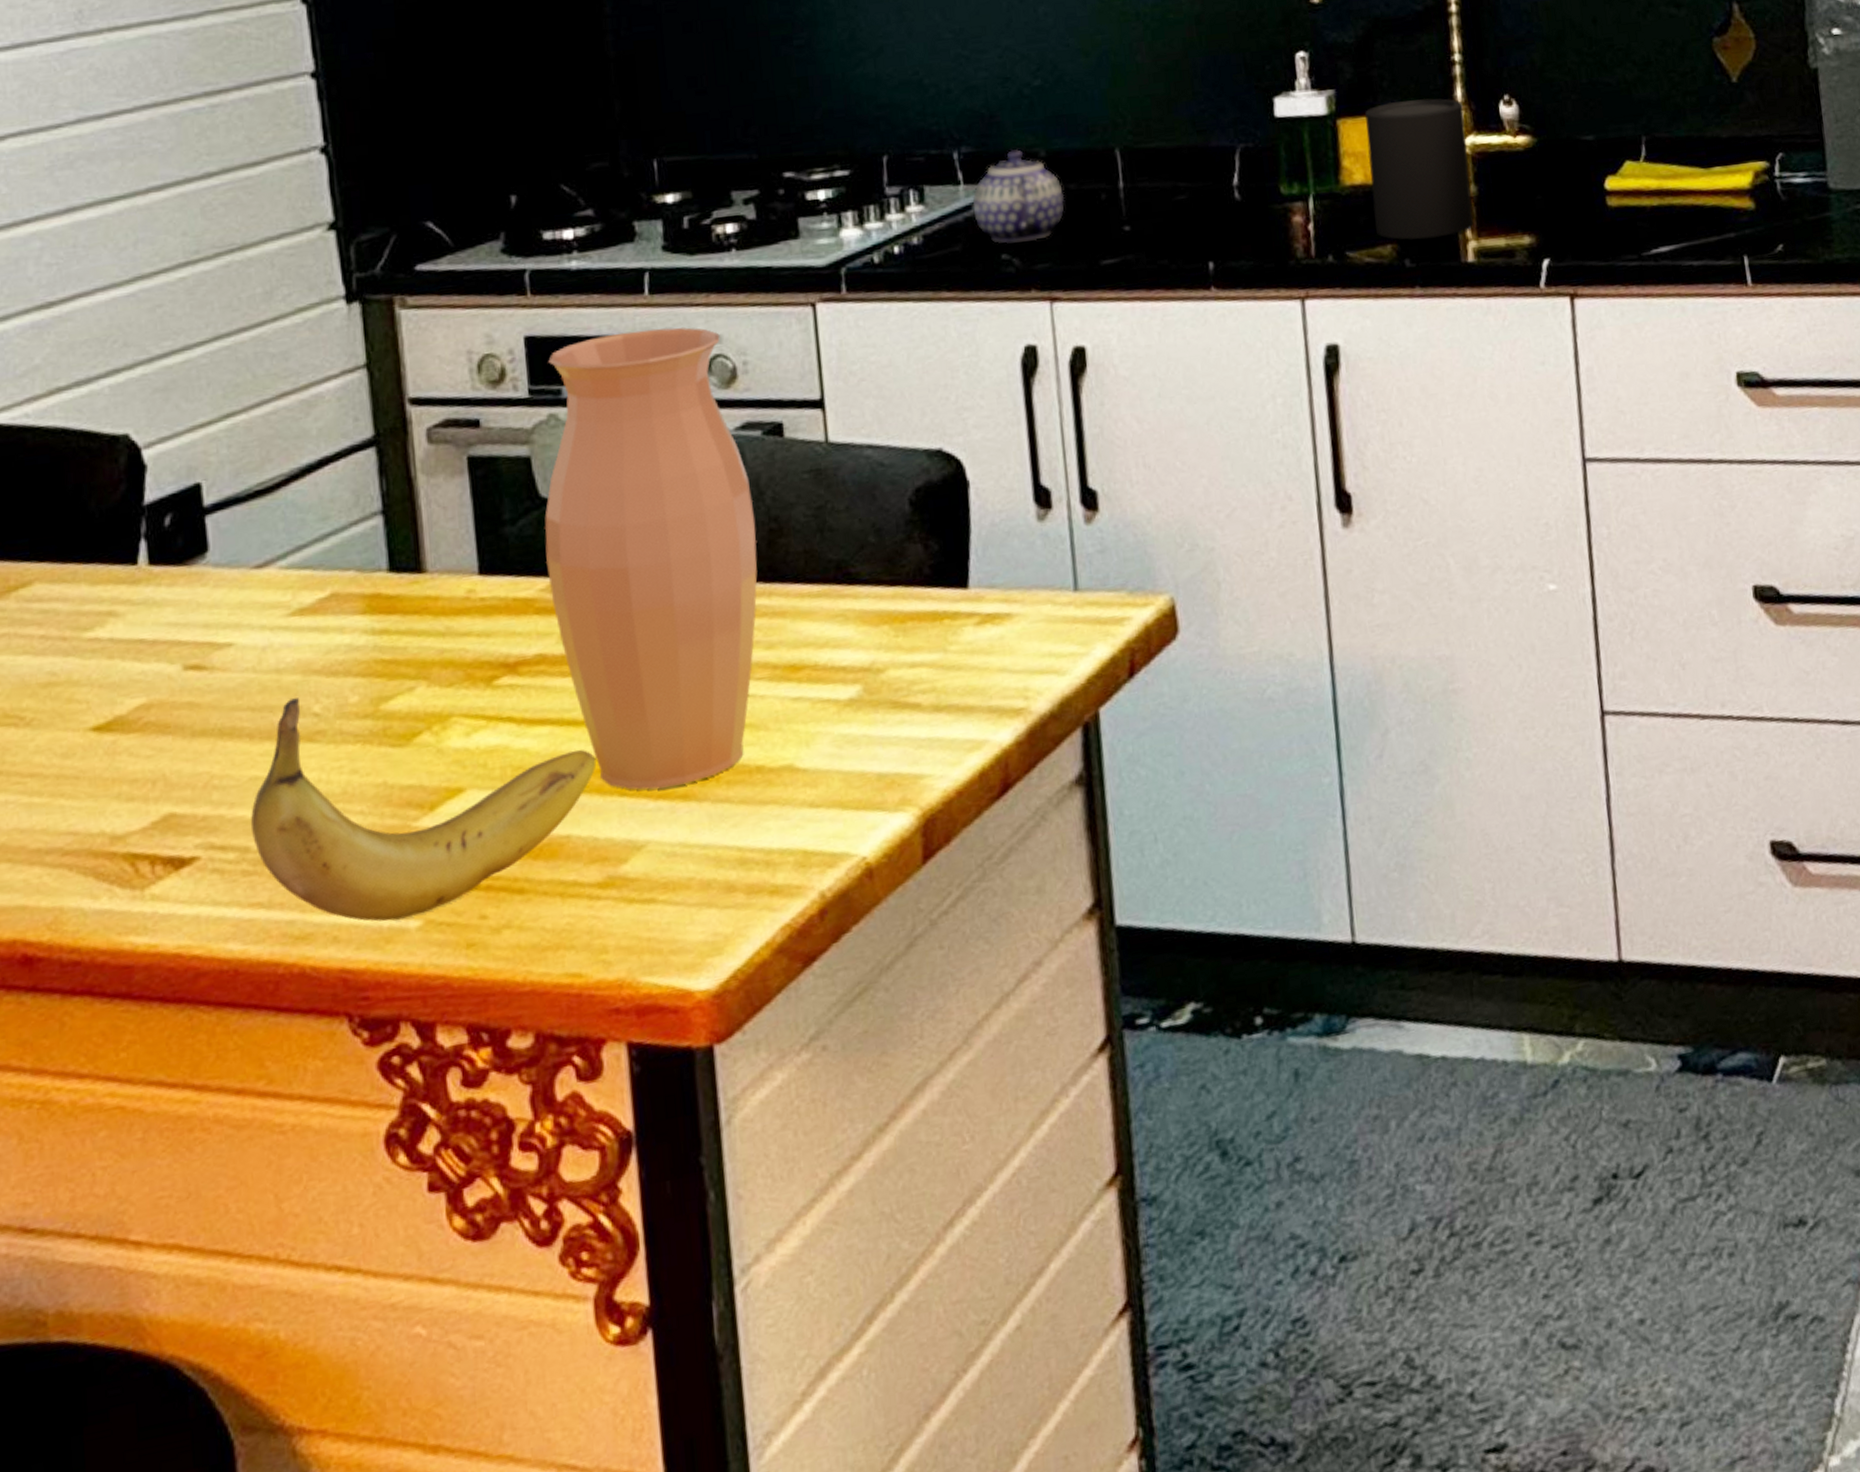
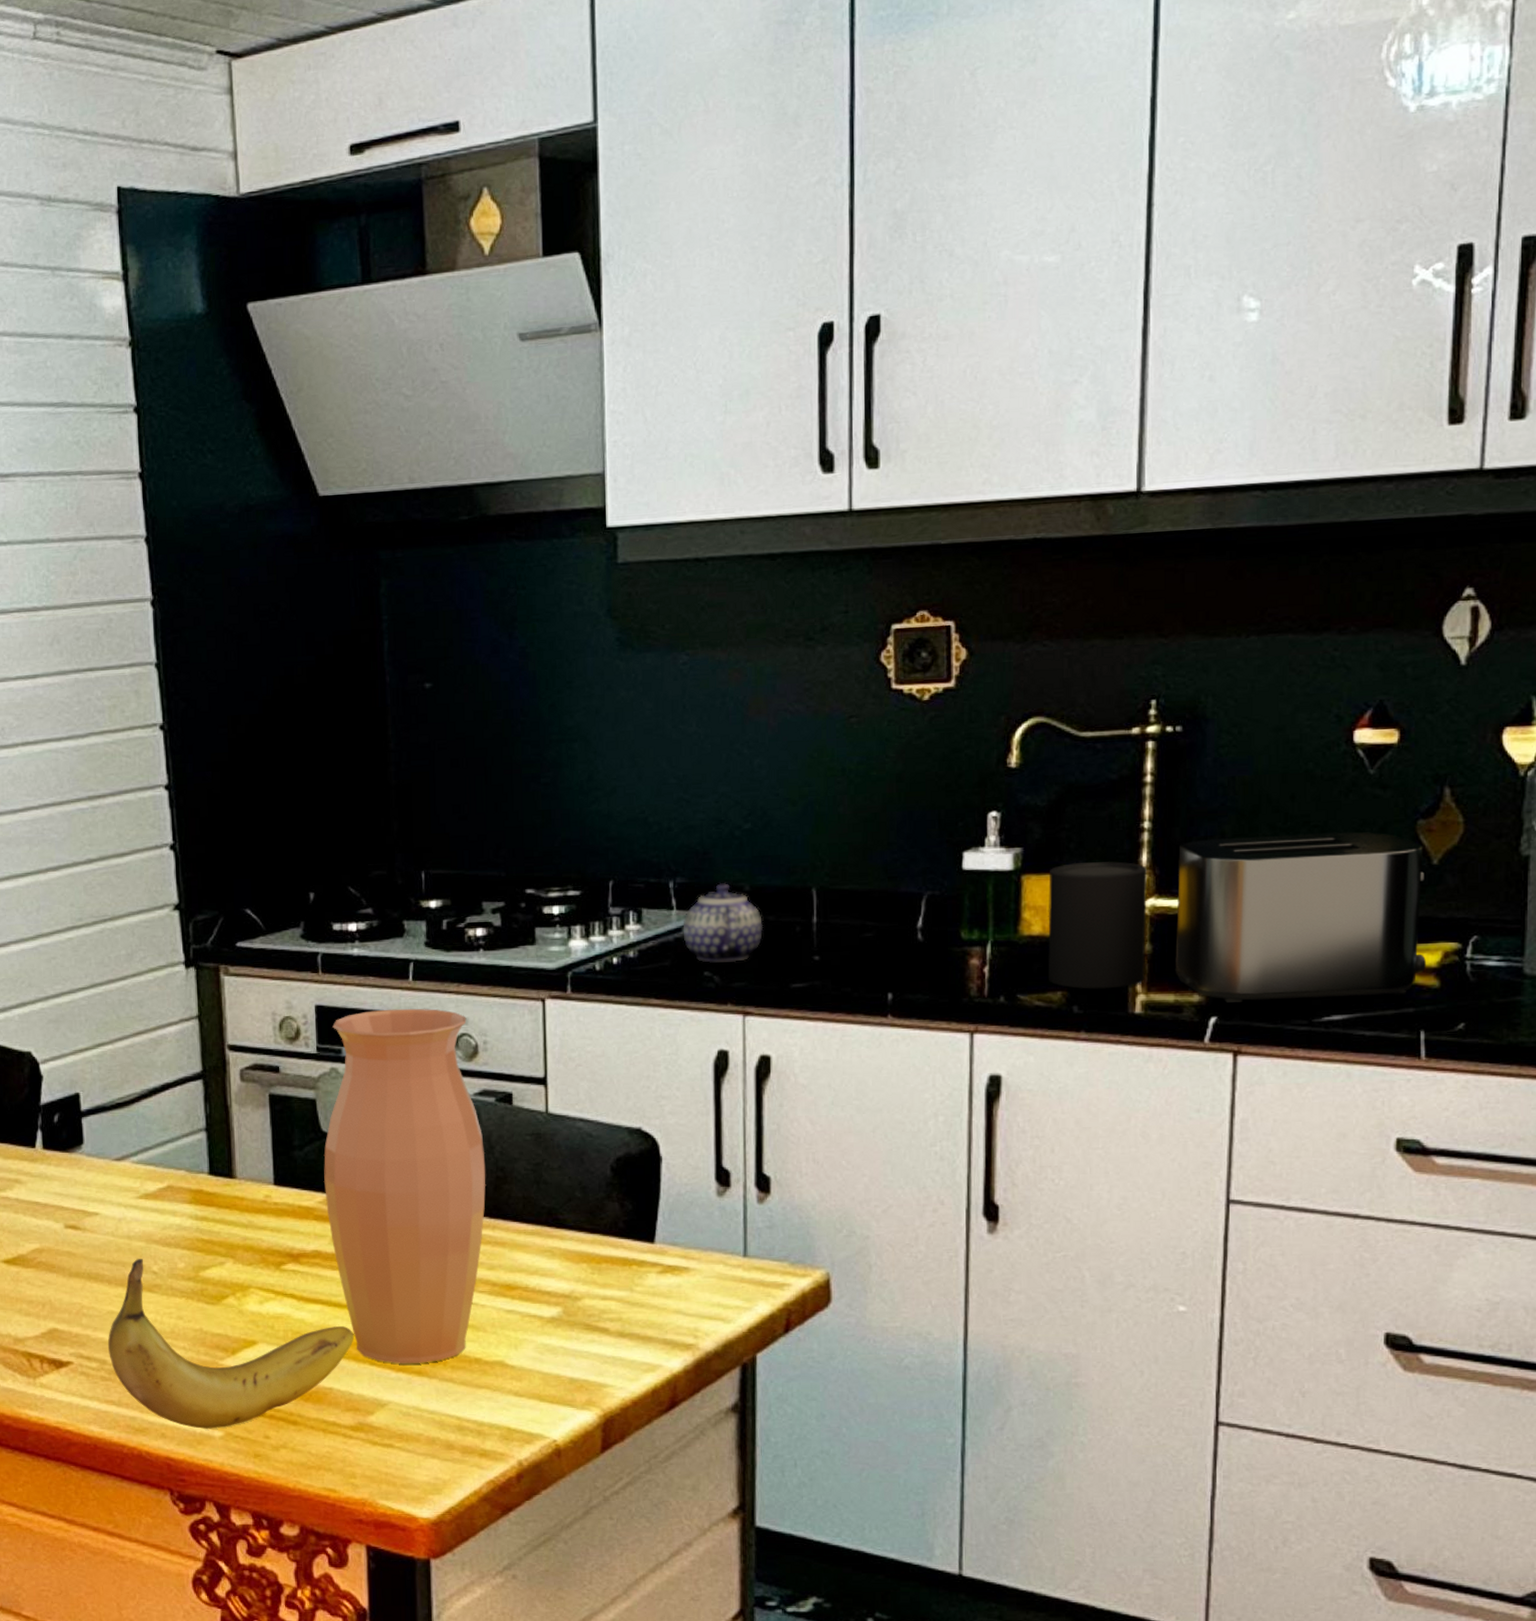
toaster: none [1492,53,1740,243] -> present [1173,832,1426,1003]

